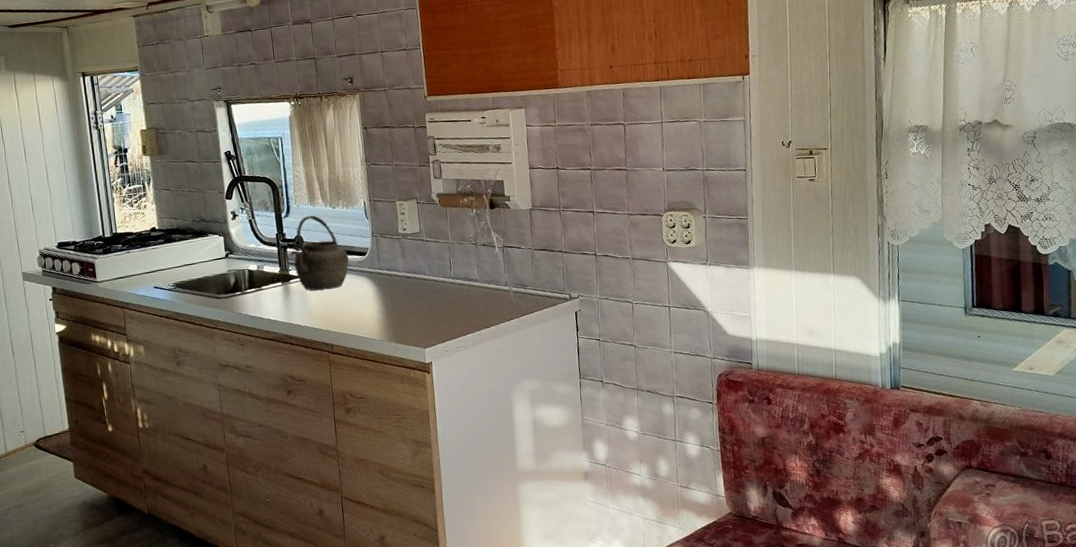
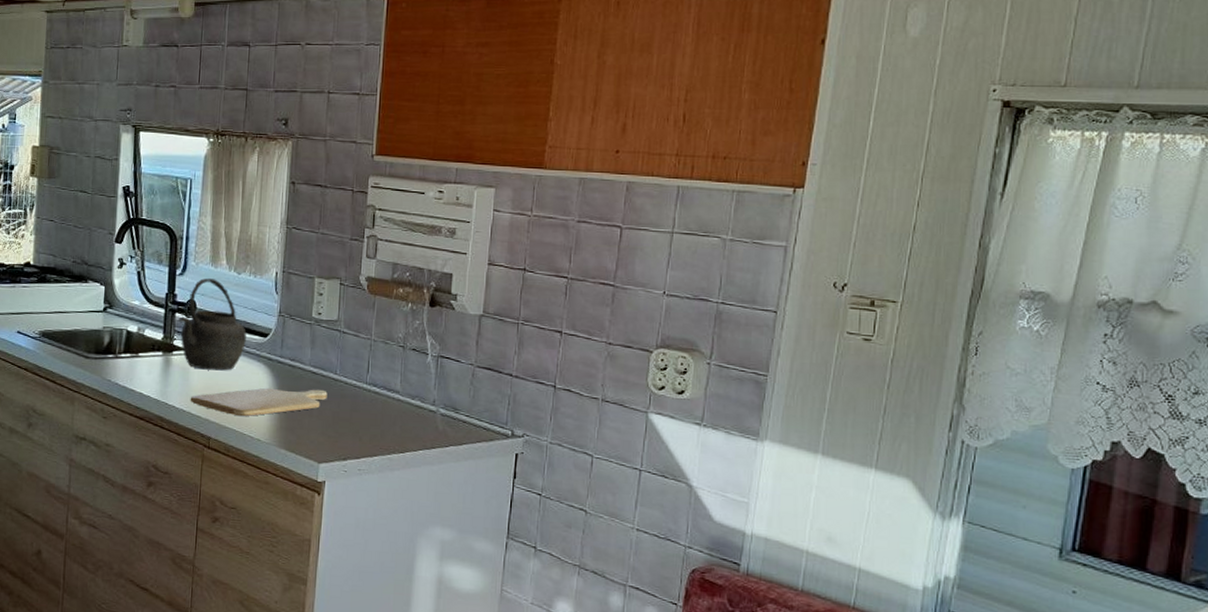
chopping board: none [311,289,422,323] -> present [190,387,328,417]

